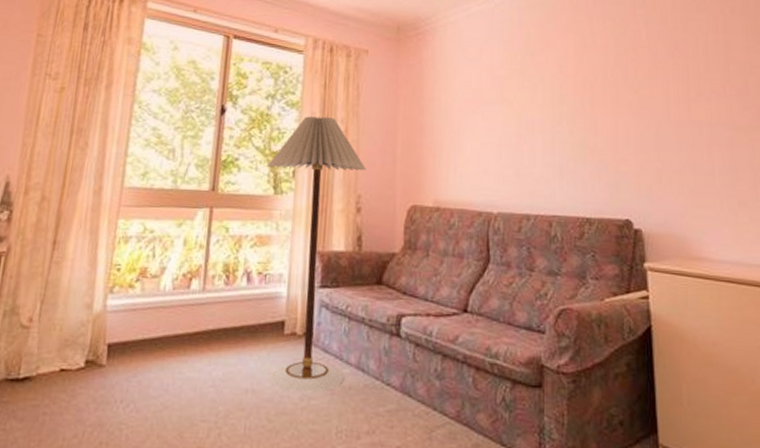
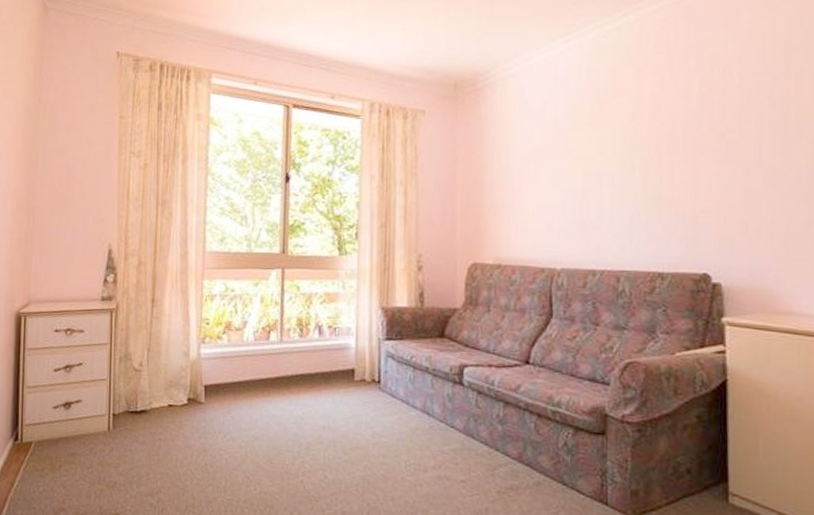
floor lamp: present [268,116,367,392] -> none [332,179,427,431]

